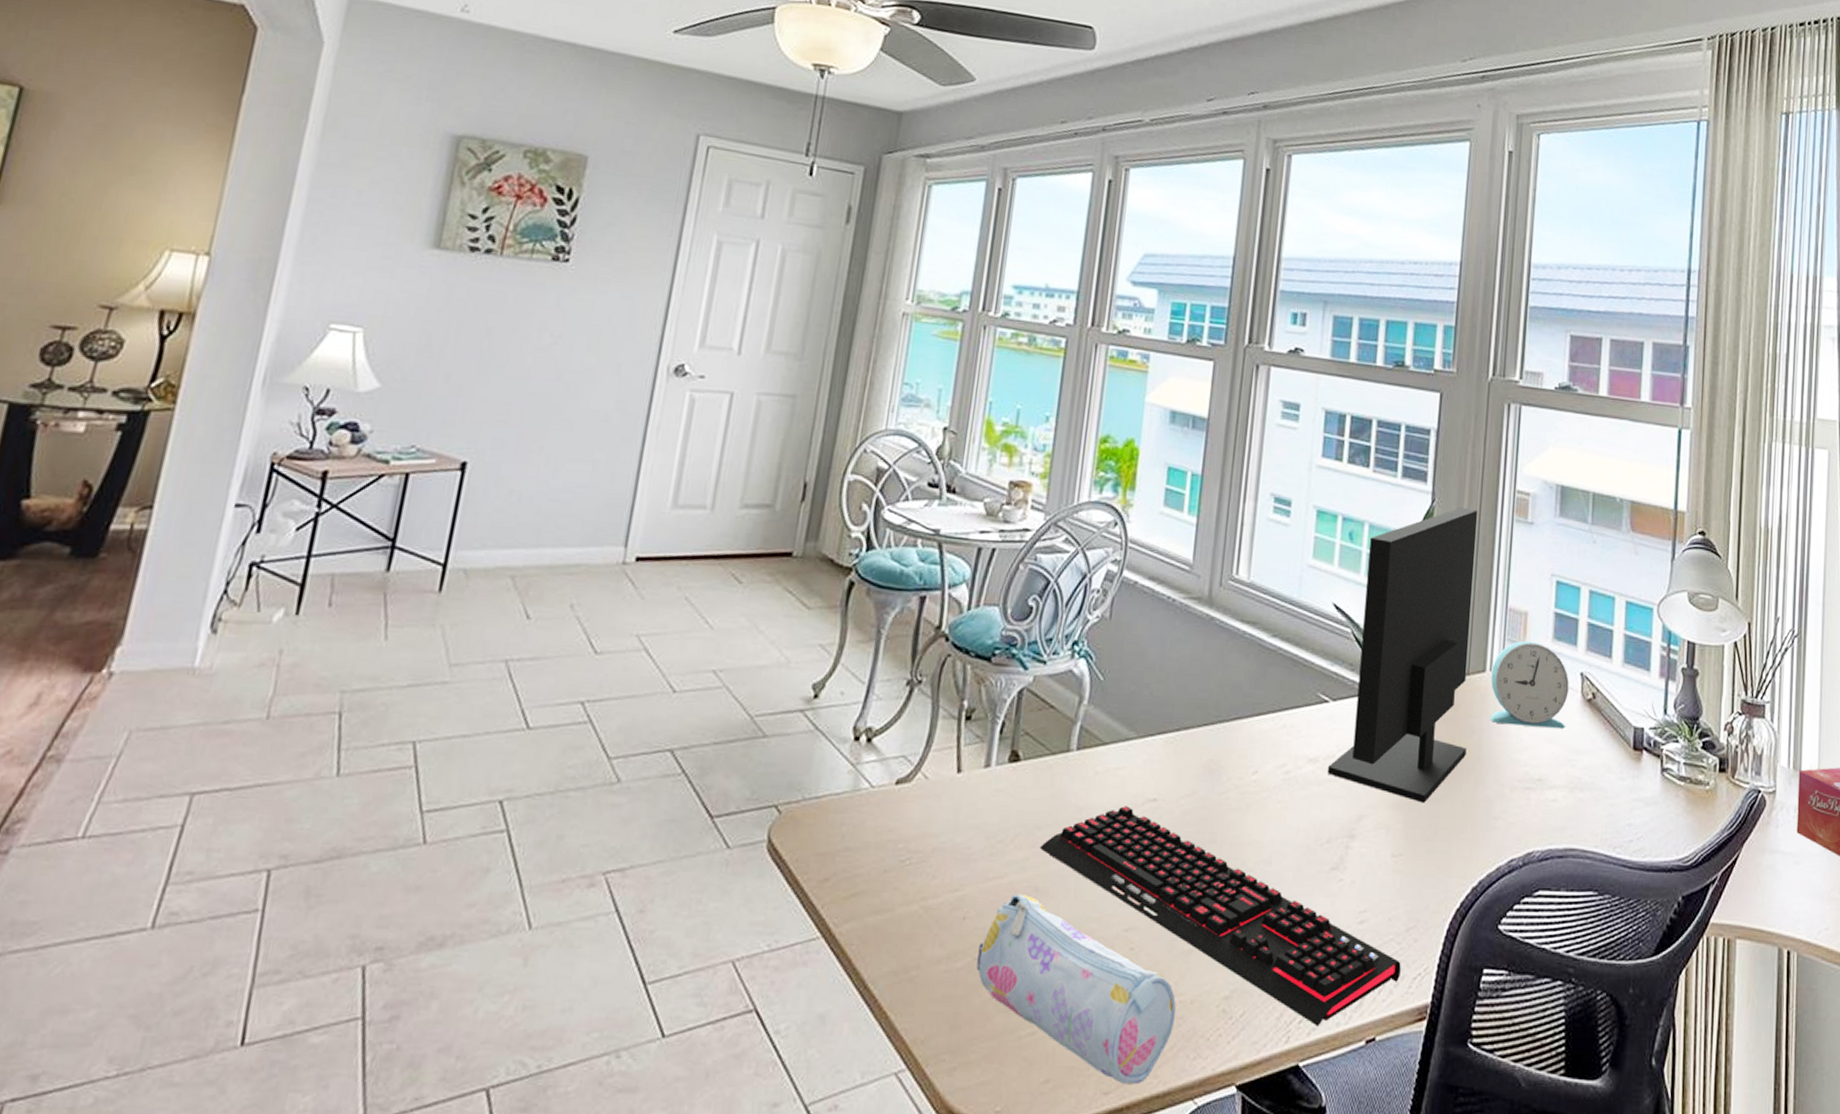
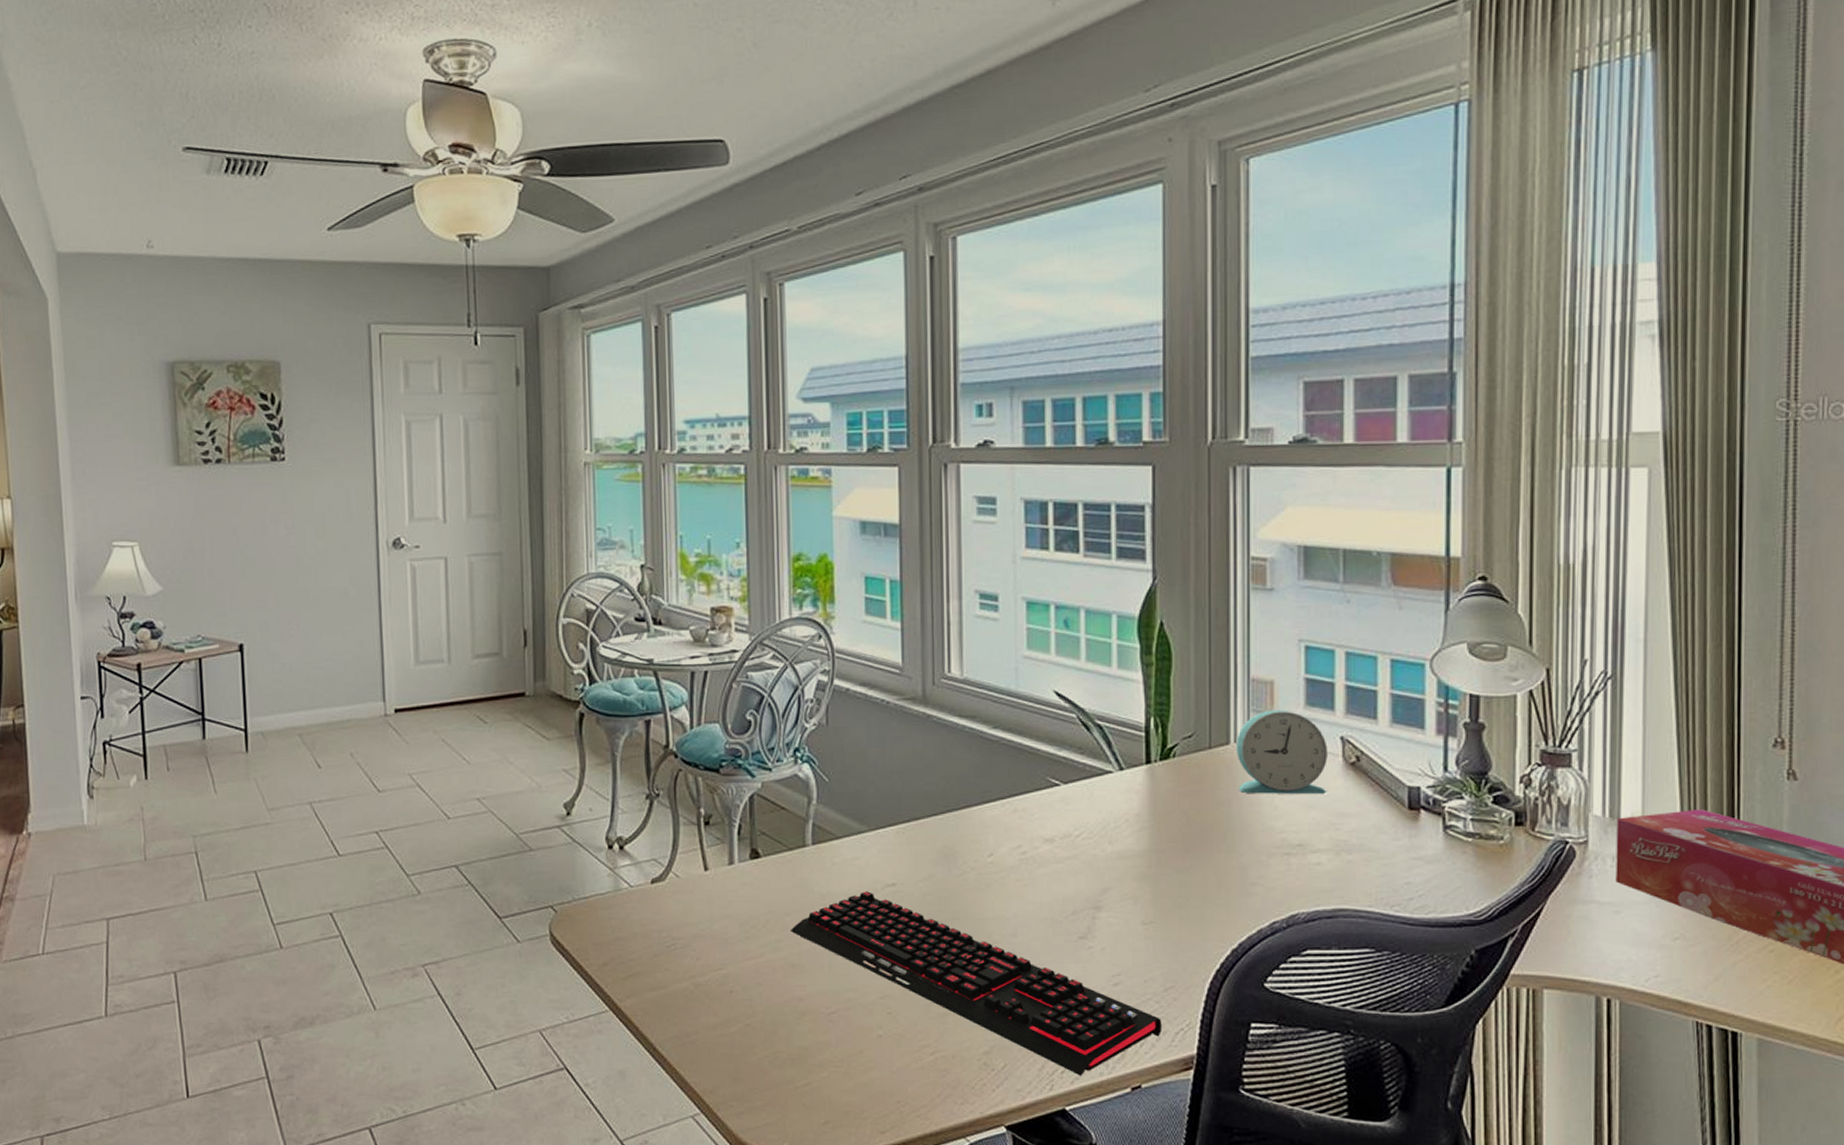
pencil case: present [976,895,1177,1085] -> none [748,971,940,1126]
monitor: present [1327,507,1478,803] -> none [1065,581,1214,874]

